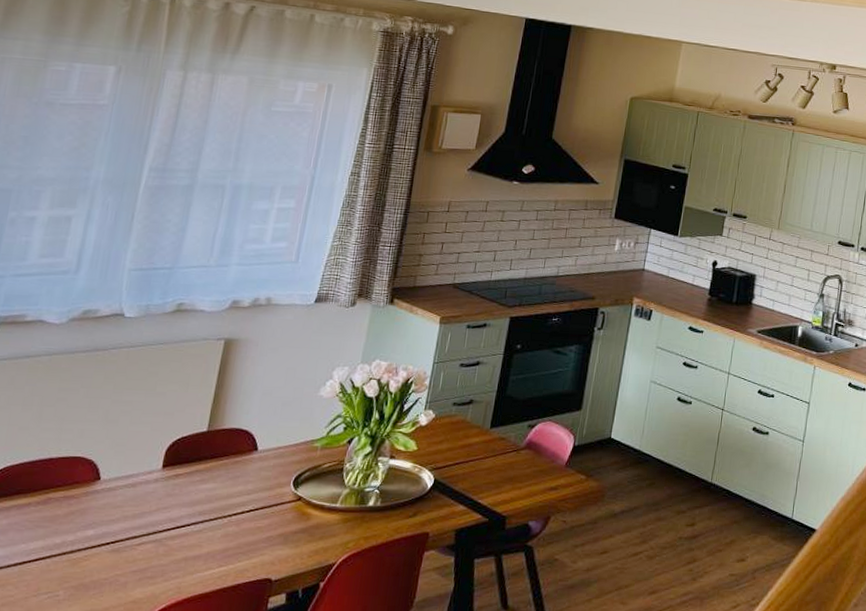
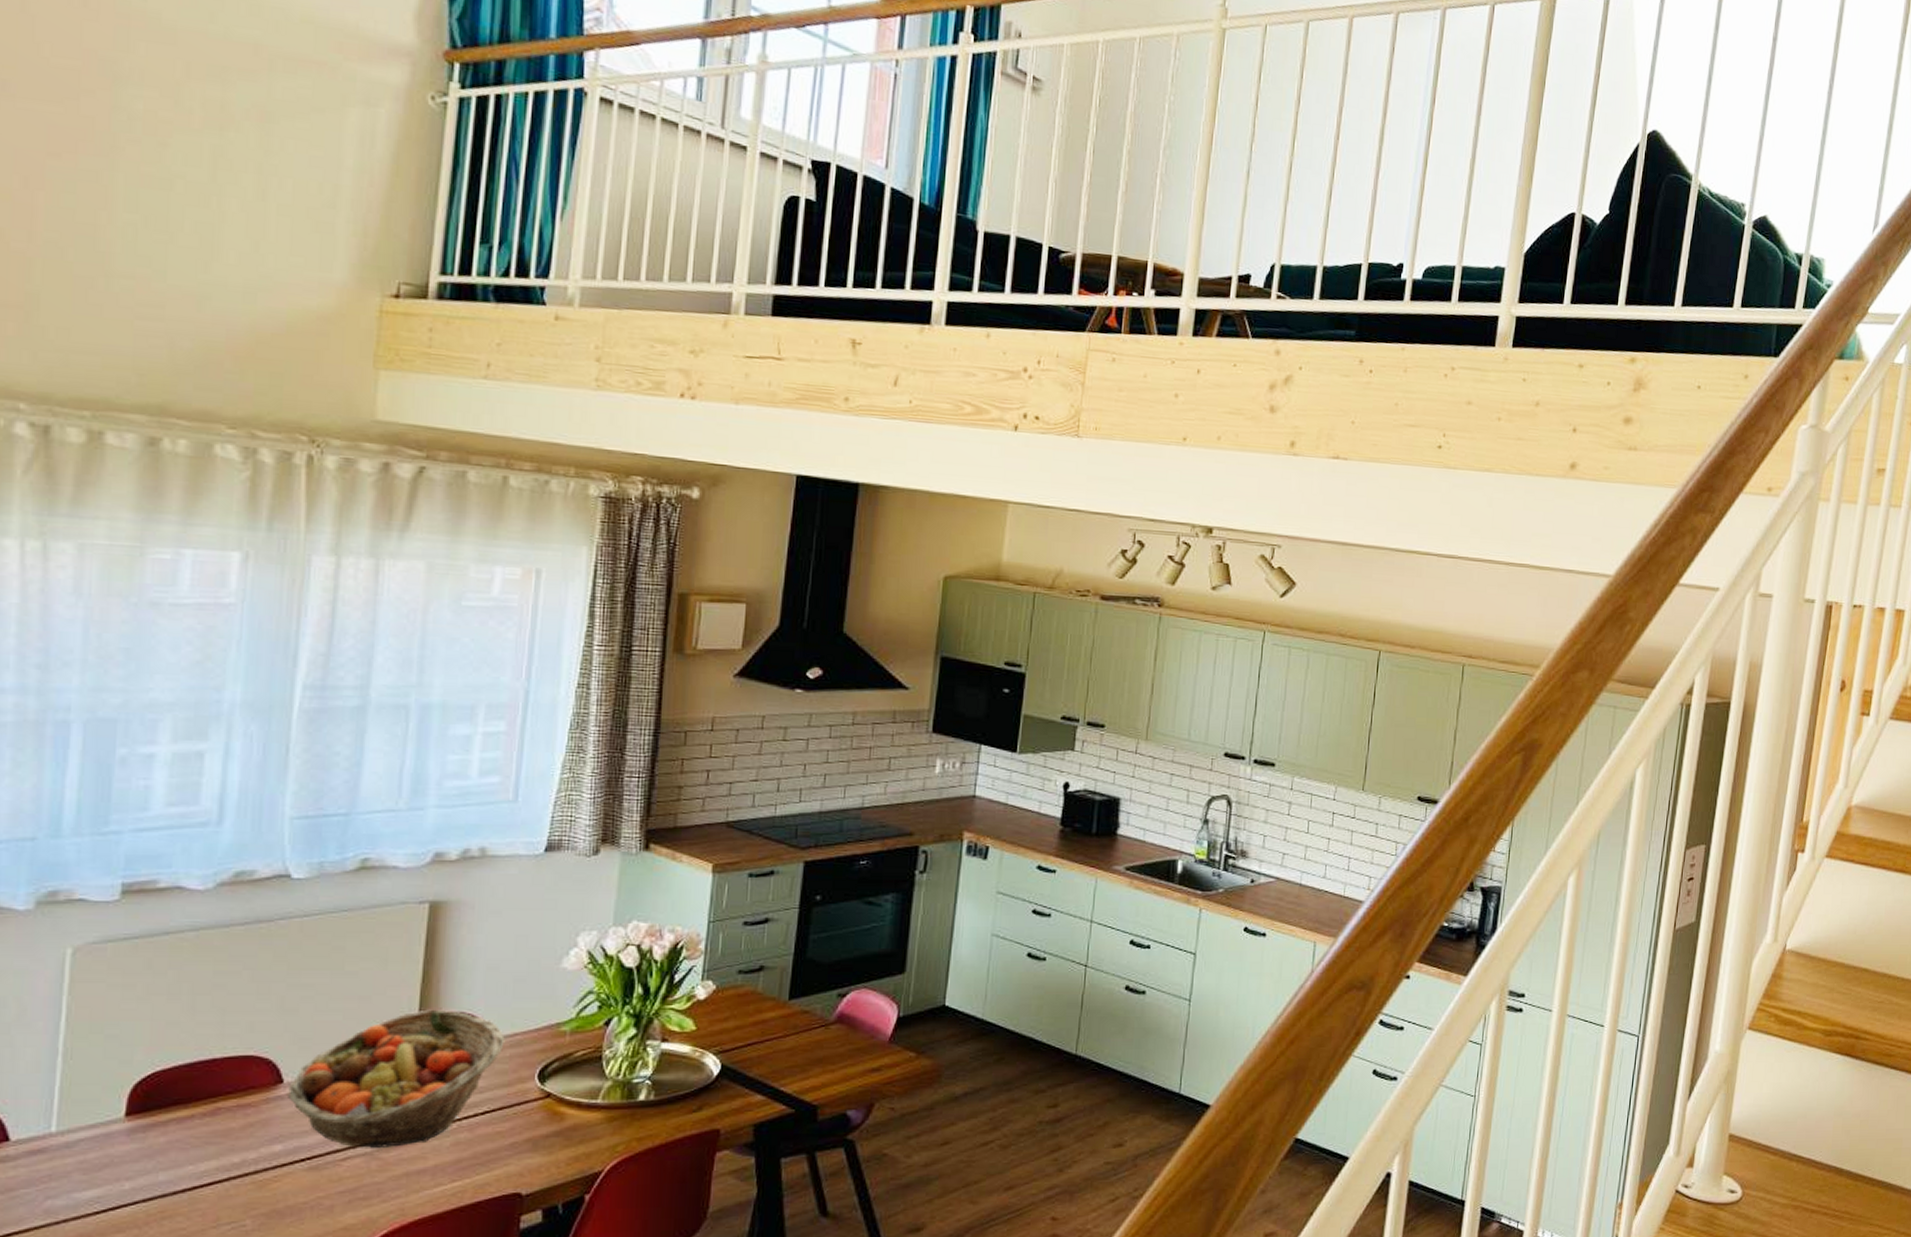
fruit basket: none [103,425,271,536] -> present [288,1009,505,1148]

